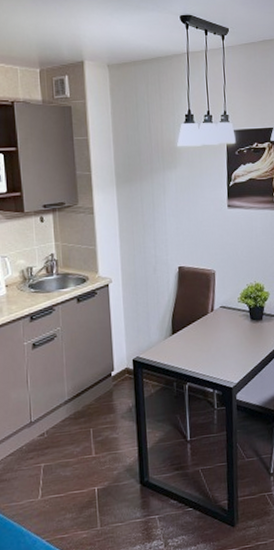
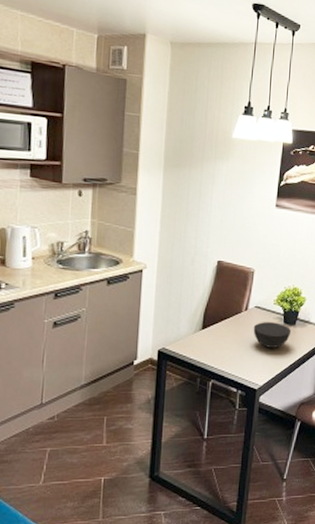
bowl: none [221,319,259,346] -> present [253,322,292,348]

